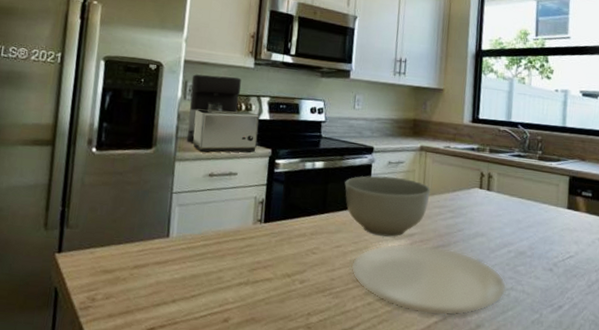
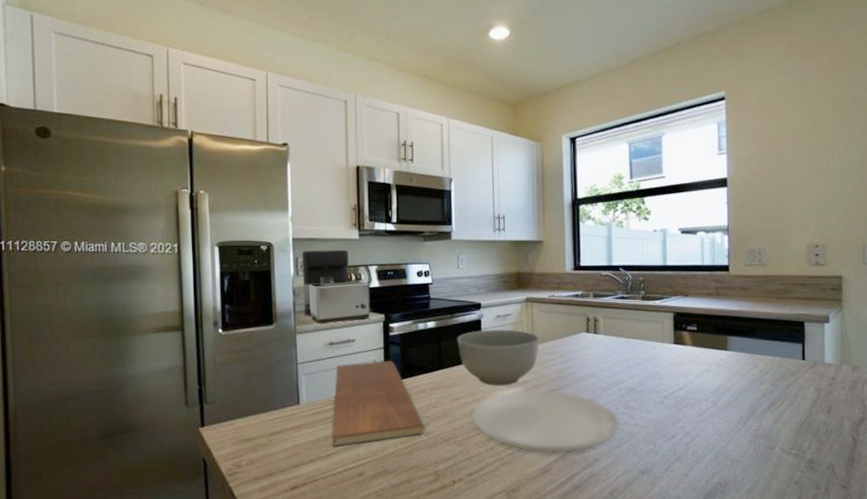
chopping board: none [199,197,302,287] -> present [332,360,426,446]

